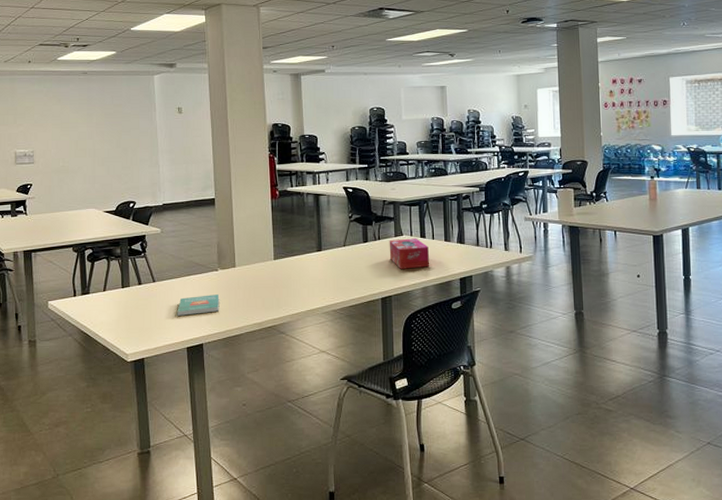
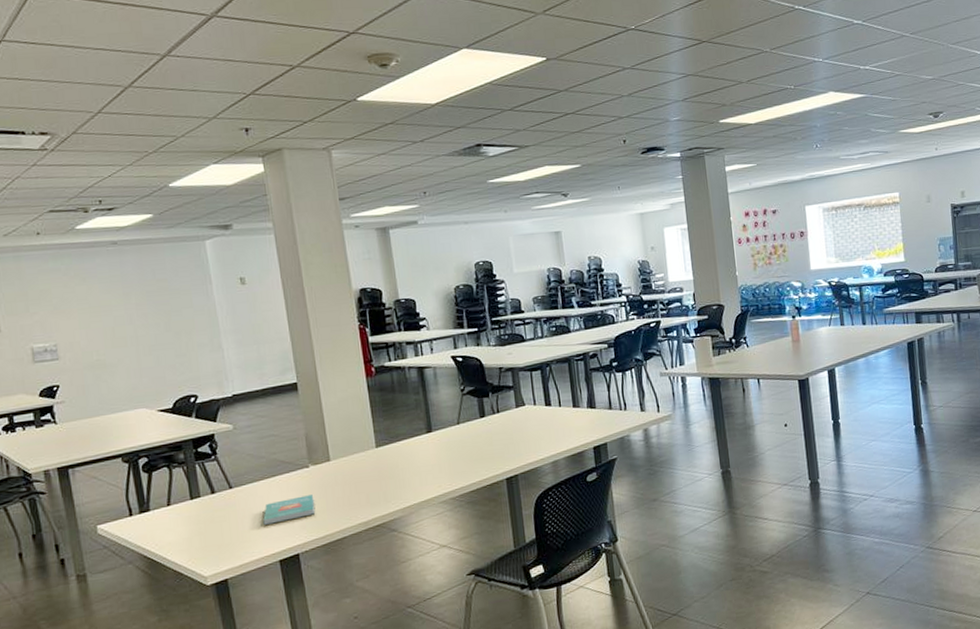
tissue box: present [389,238,430,269] -> none [510,407,559,444]

